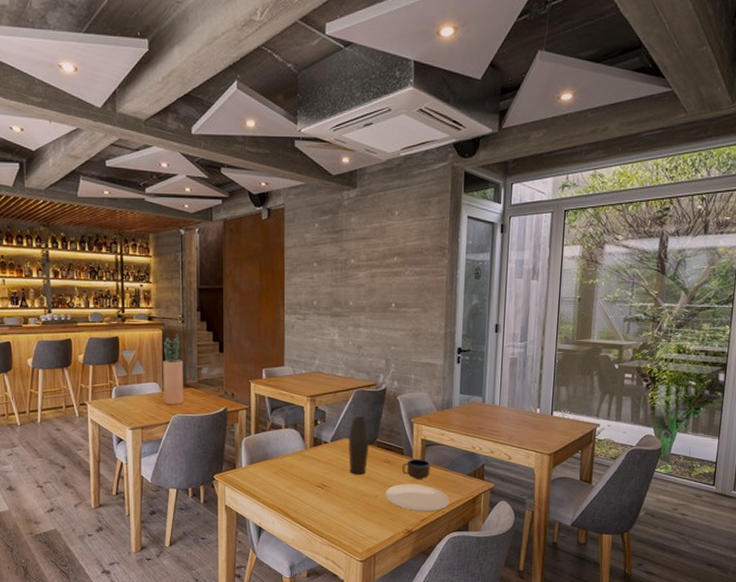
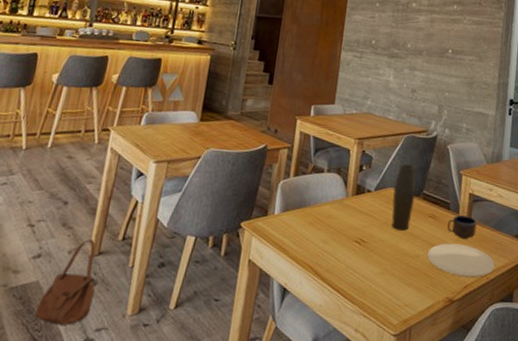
handbag: none [59,495,103,561] -> present [34,239,96,325]
vase: present [163,330,183,406] -> none [198,57,230,139]

